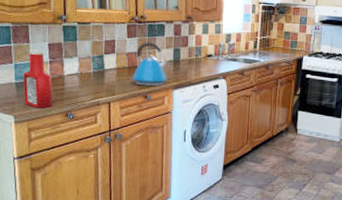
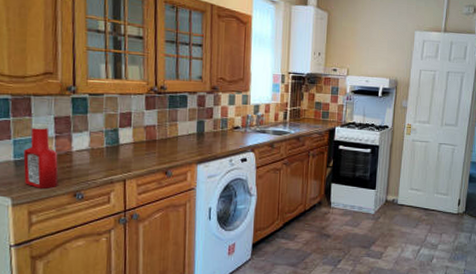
kettle: present [129,42,168,87] -> none [148,114,191,162]

